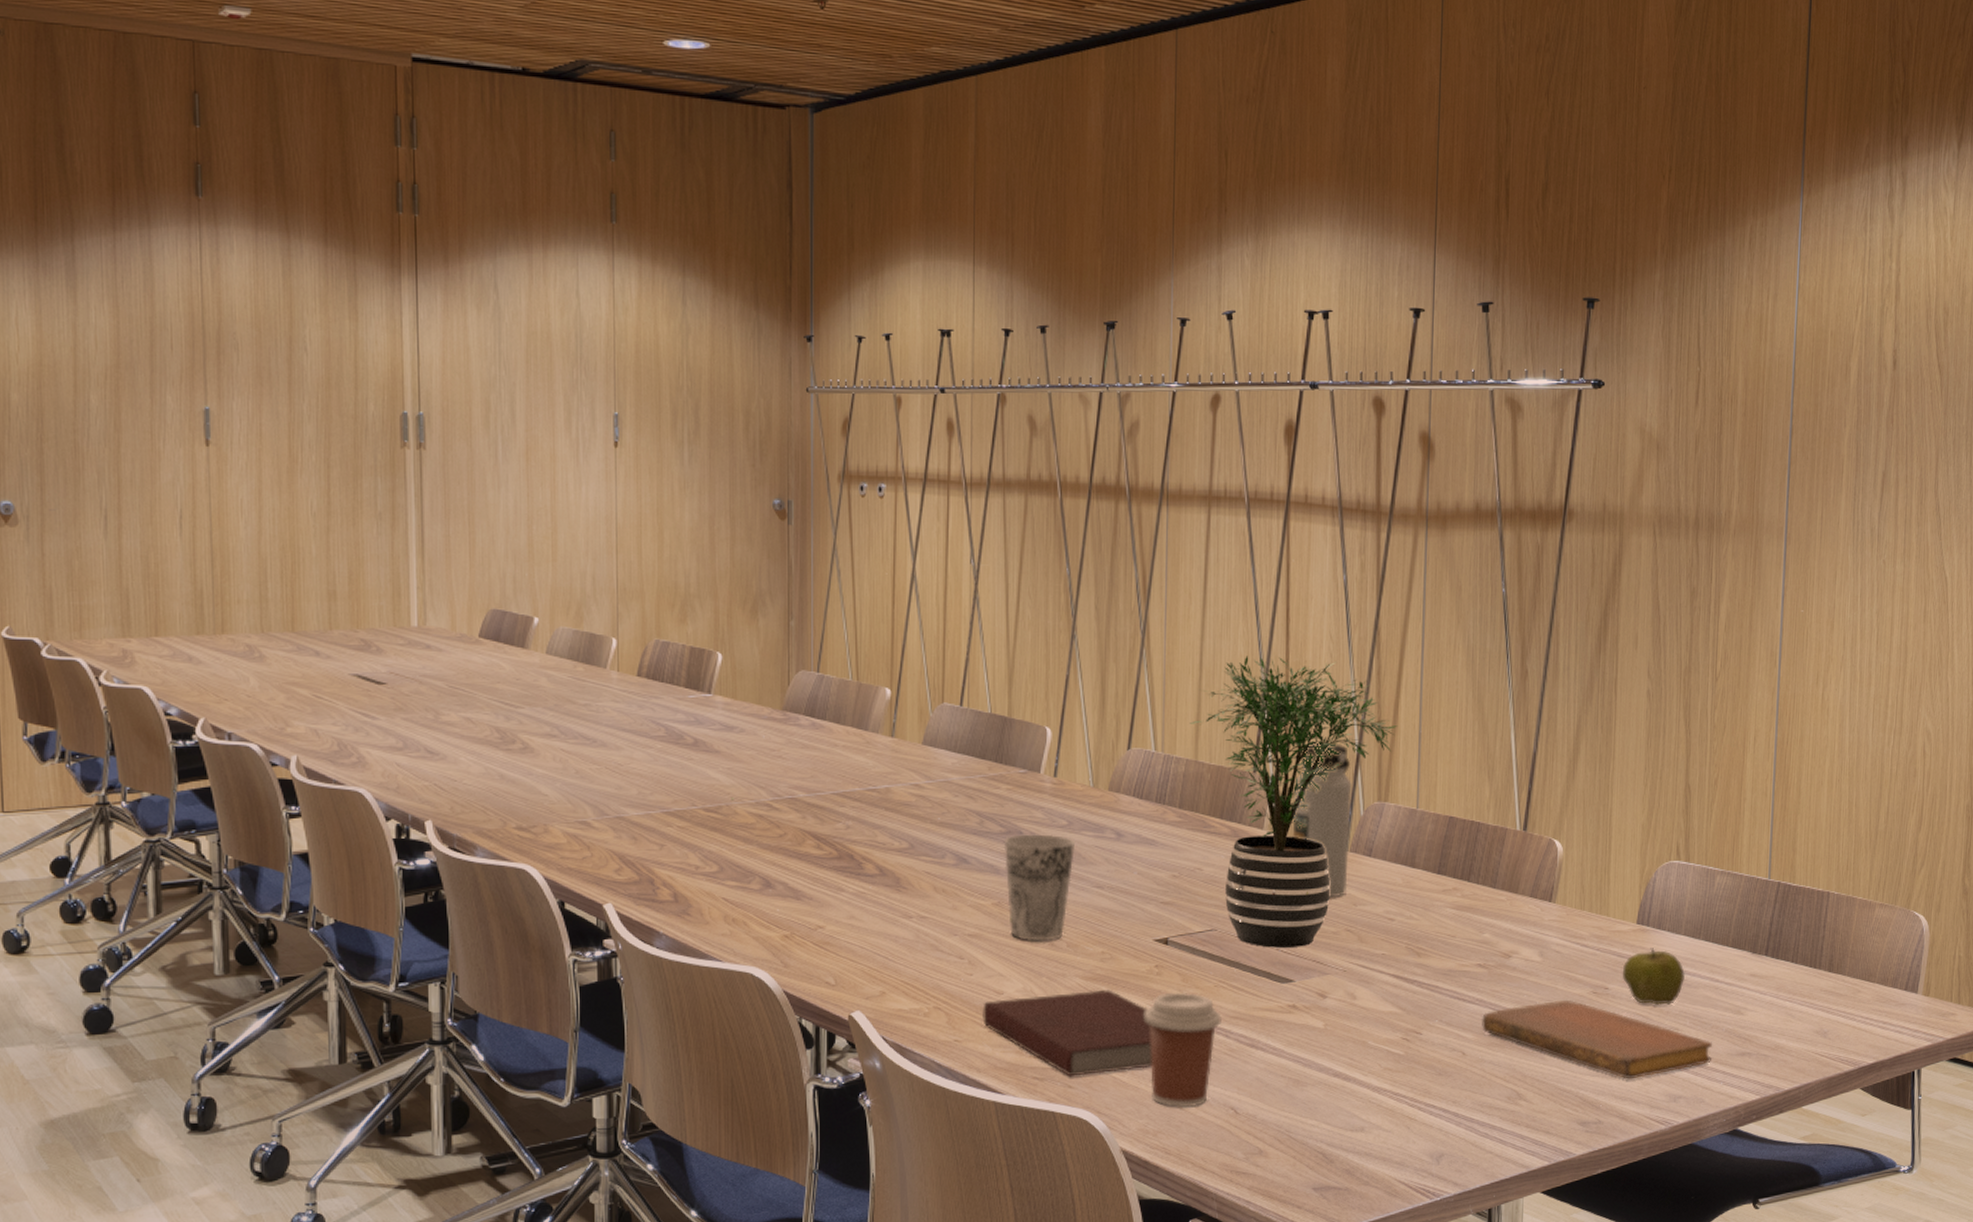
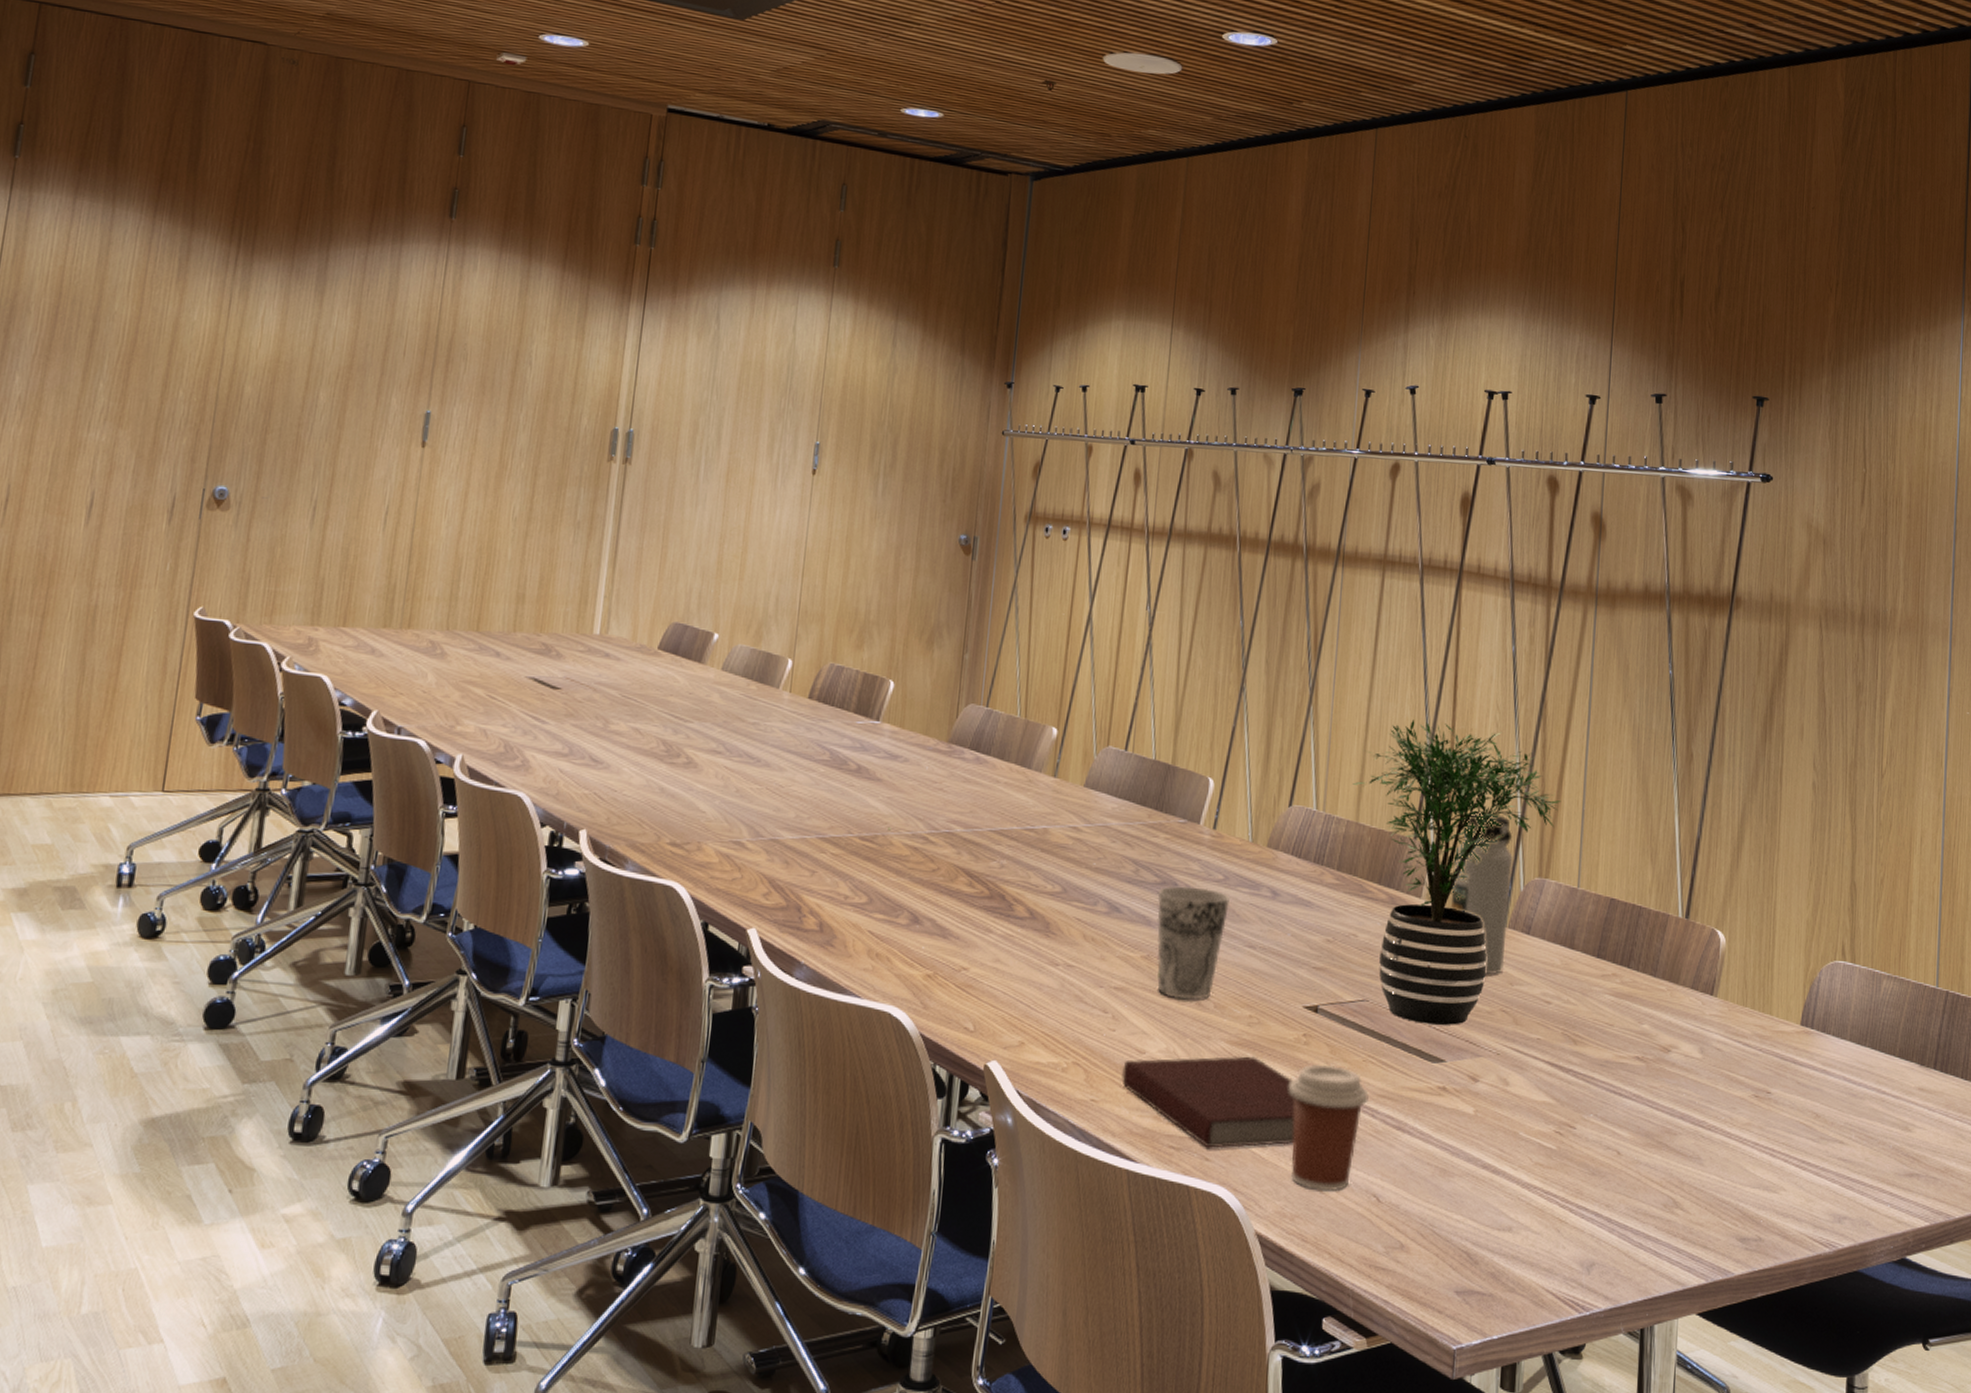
notebook: present [1482,1000,1713,1080] -> none [1638,1101,1880,1194]
apple: present [1622,948,1686,1005] -> none [1785,1052,1851,1115]

